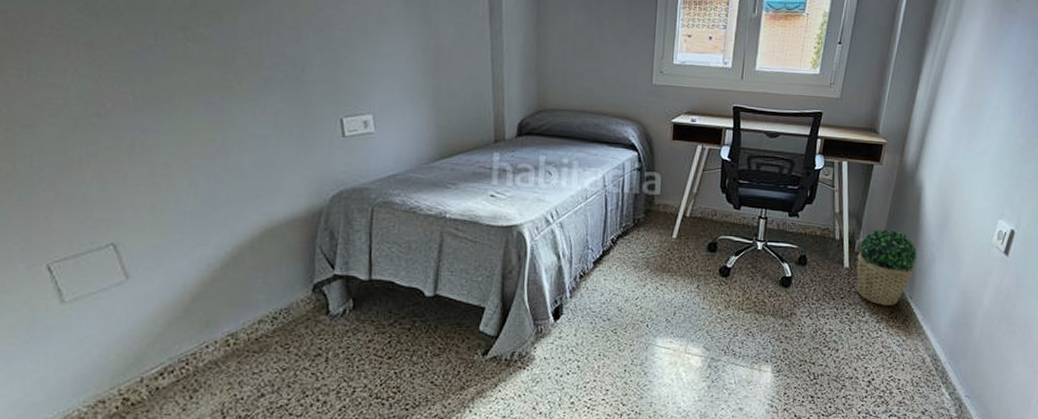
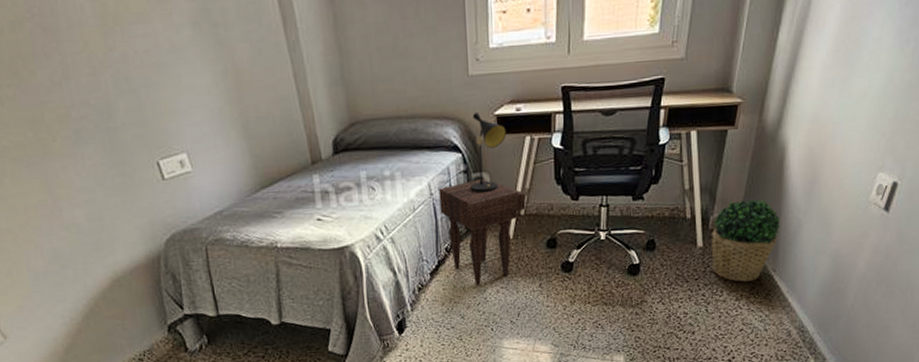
nightstand: none [611,178,692,280] -> present [439,179,526,285]
table lamp: none [642,118,681,192] -> present [470,113,506,193]

